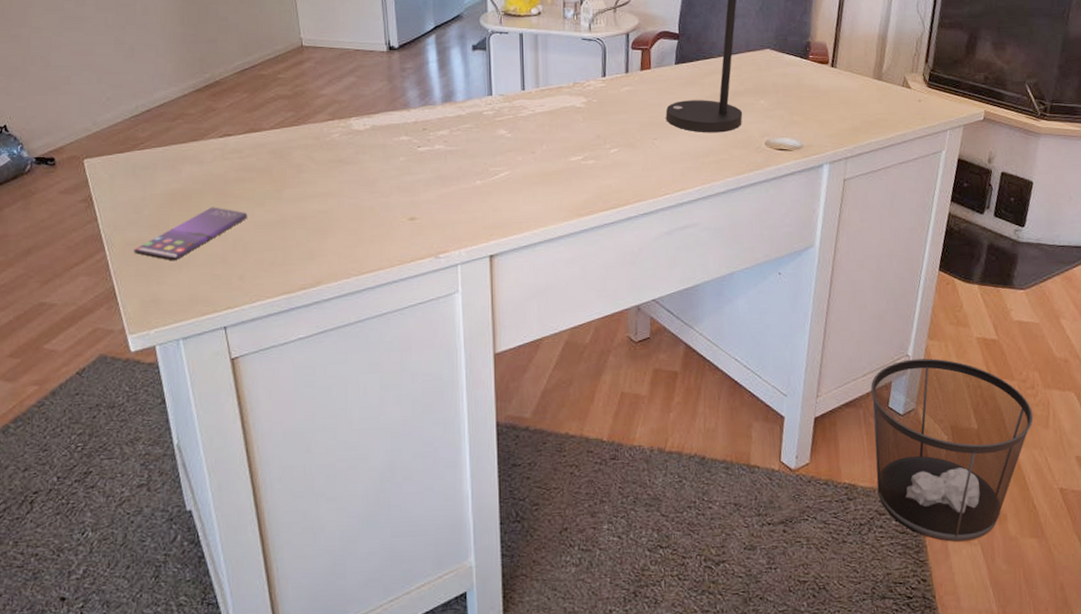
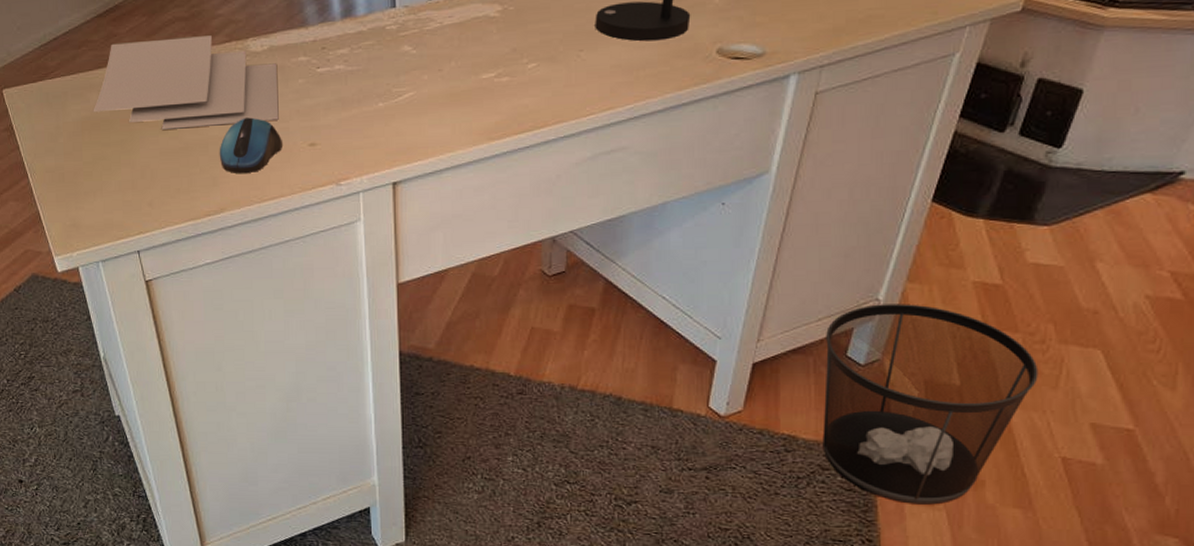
smartphone: present [133,207,248,260] -> none [53,134,153,187]
papers: none [184,114,380,203] -> present [93,35,279,130]
computer mouse: none [317,192,382,247] -> present [219,117,282,174]

